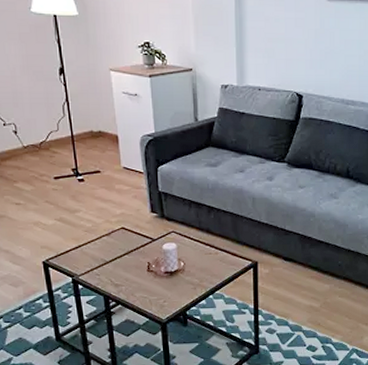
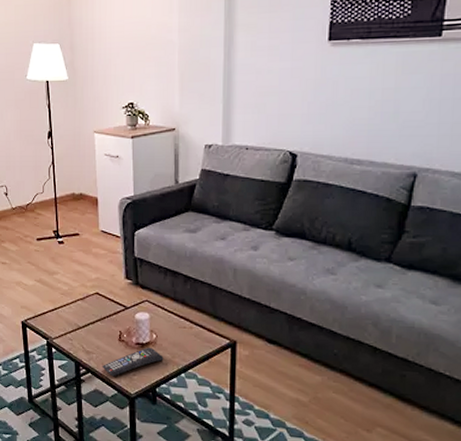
remote control: none [132,274,192,306] -> present [102,347,164,377]

